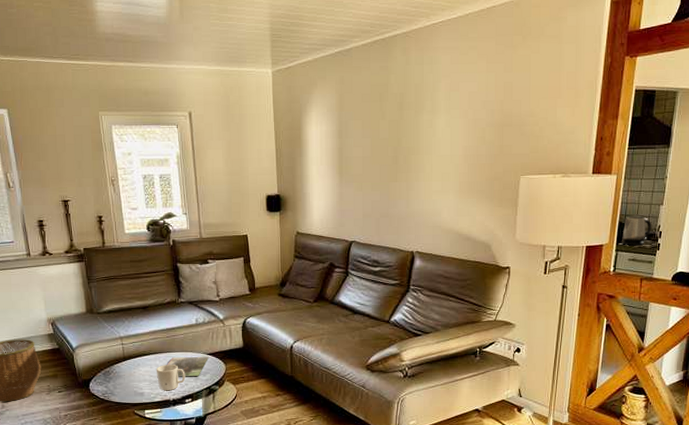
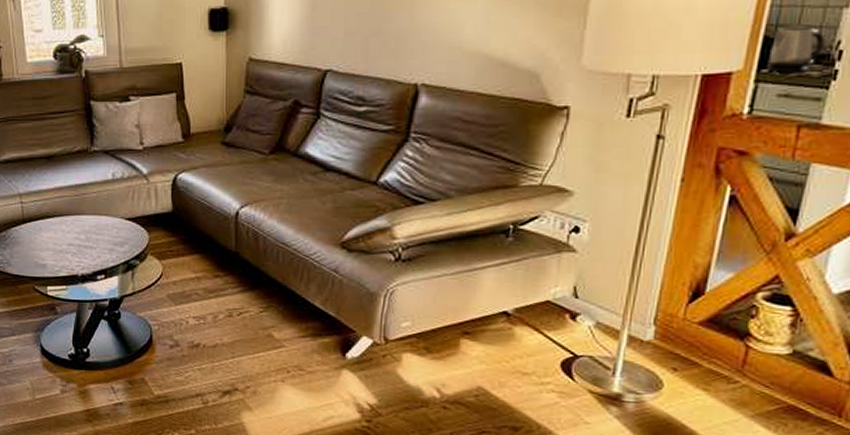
mug: present [156,364,186,391] -> none [61,229,98,264]
magazine: present [167,356,208,377] -> none [75,221,127,248]

